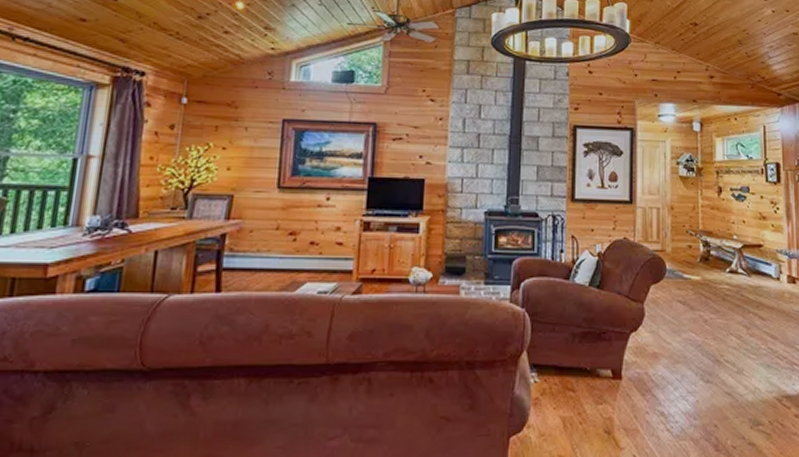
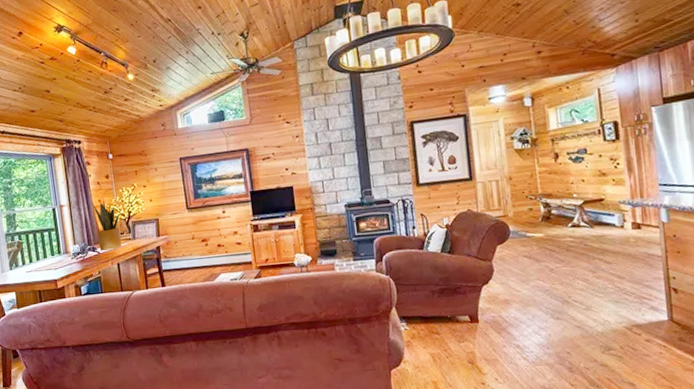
planter: none [132,158,179,230] -> present [92,200,122,251]

